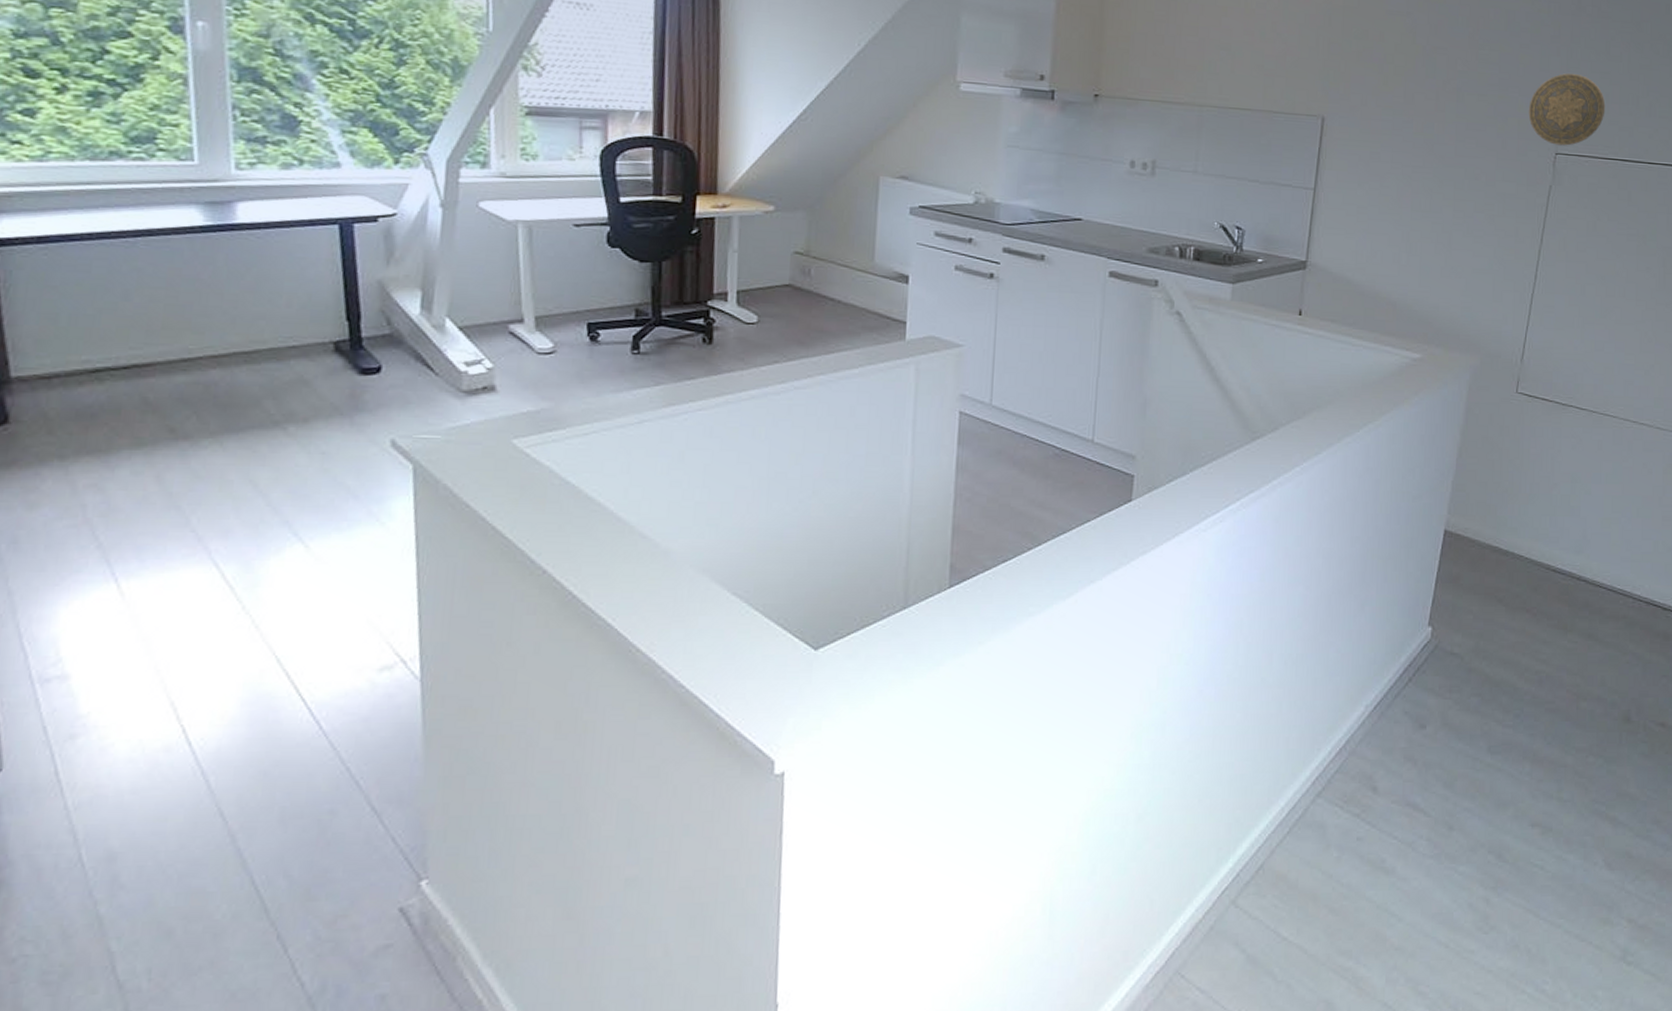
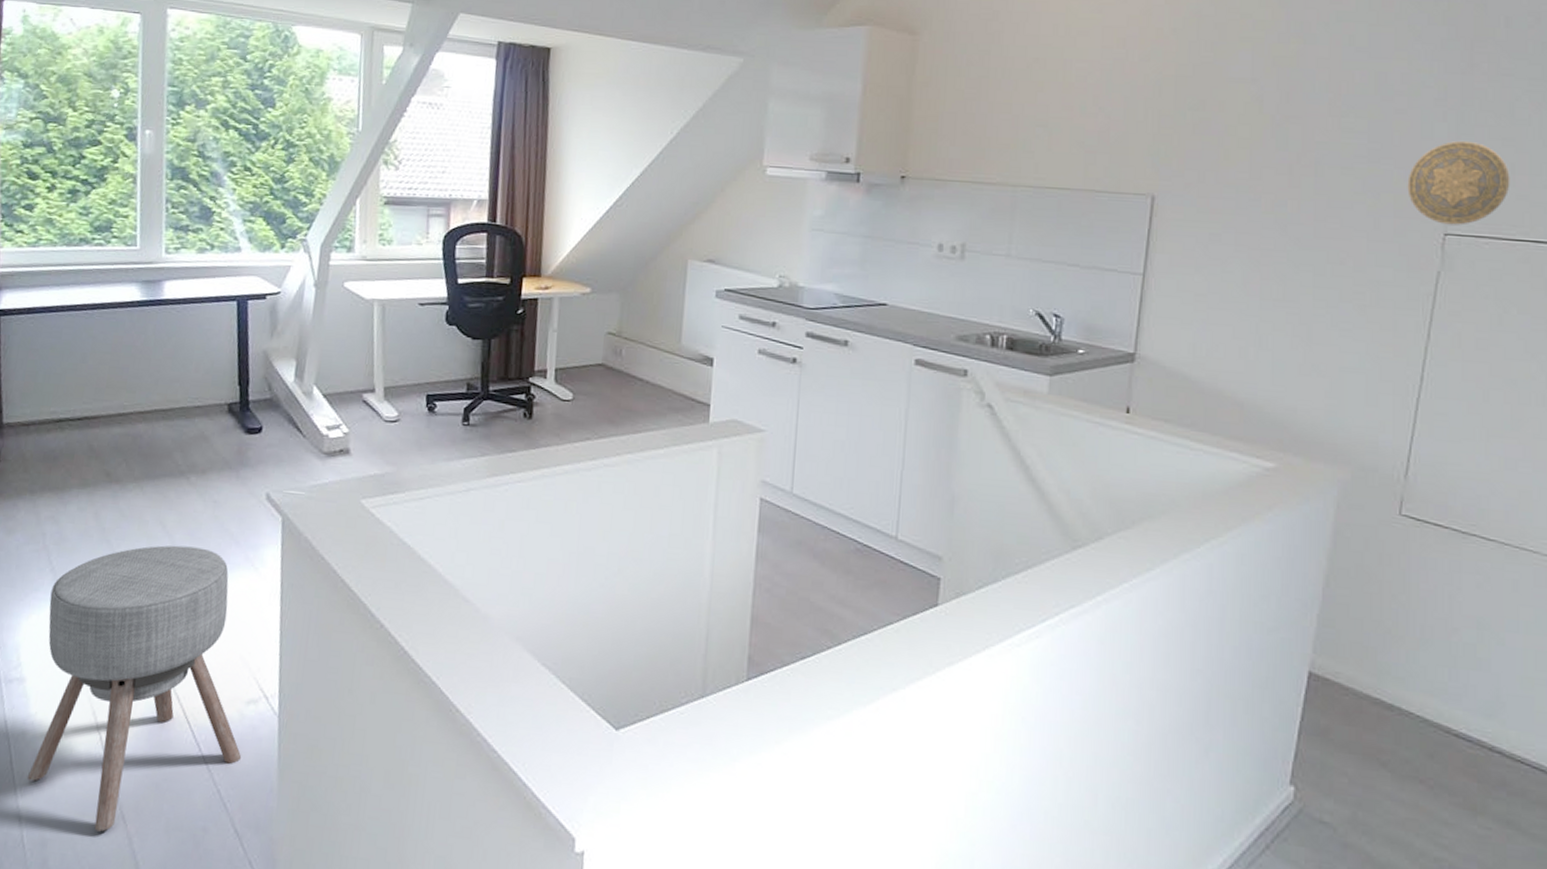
ottoman: none [82,505,376,834] -> present [28,545,242,832]

